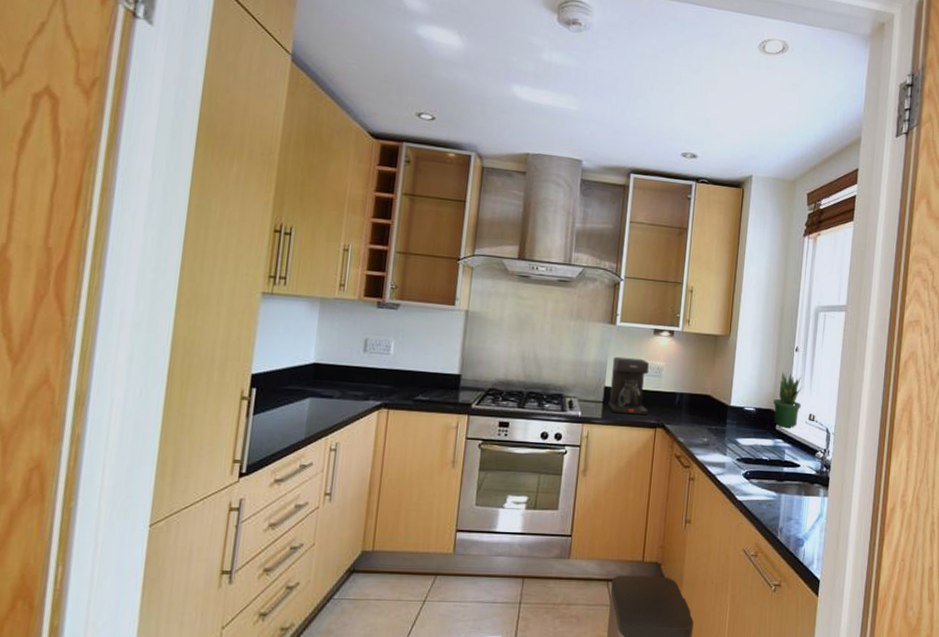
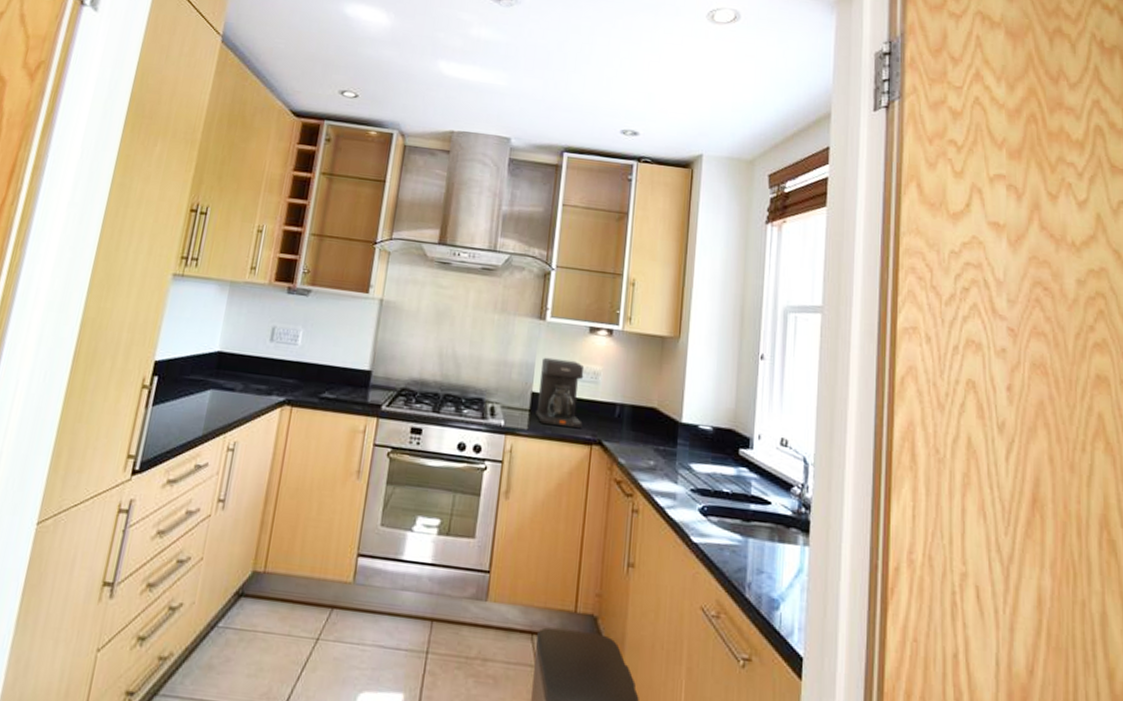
planter: present [773,371,804,428] -> none [735,383,773,455]

